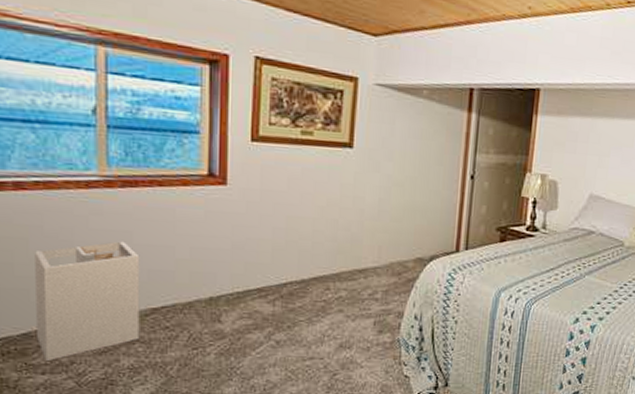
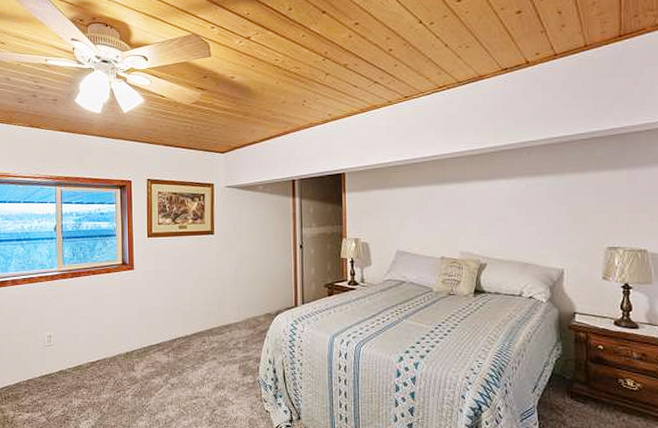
laundry hamper: present [35,241,140,360] -> none [23,315,84,402]

